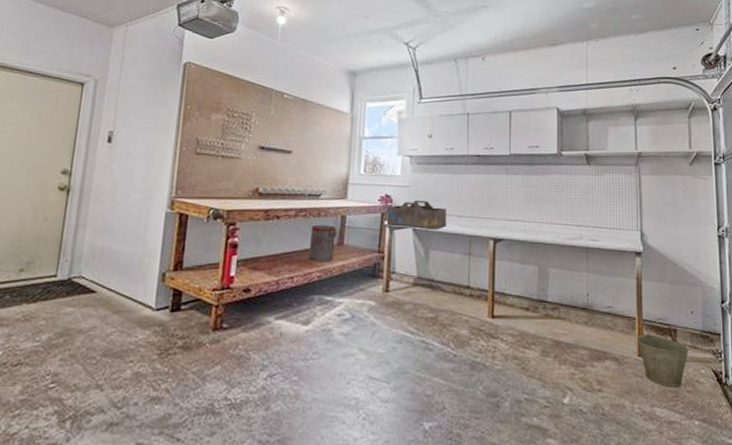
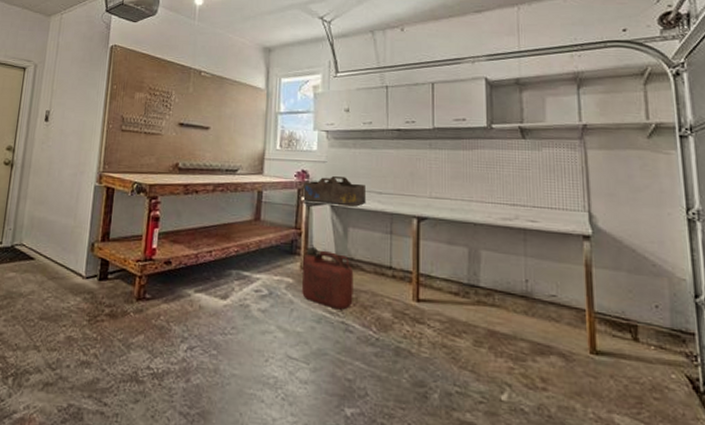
paint can: present [308,224,337,262] -> none [226,199,254,237]
fuel can: none [384,269,434,329] -> present [302,246,354,310]
bucket: present [636,318,690,387] -> none [587,311,655,393]

